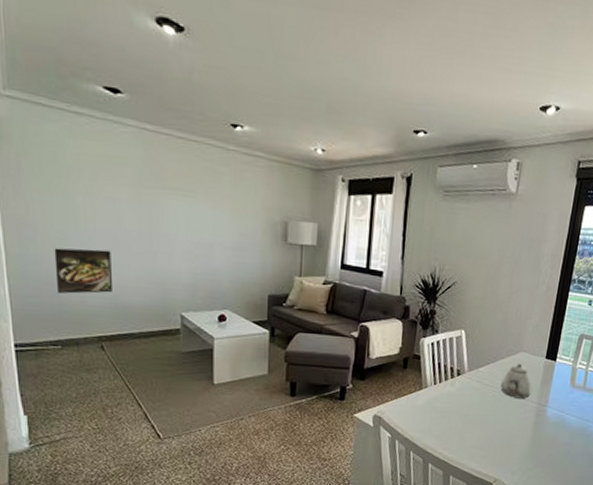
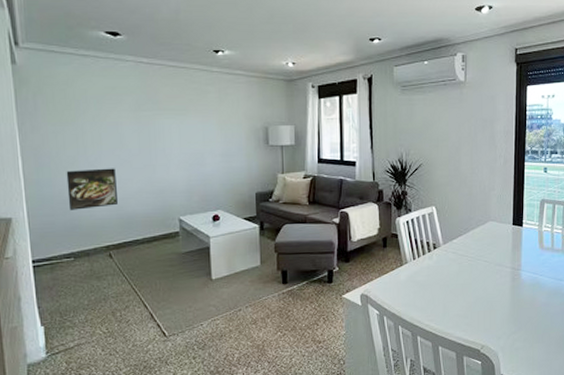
teapot: present [500,364,532,399] -> none [475,233,504,265]

